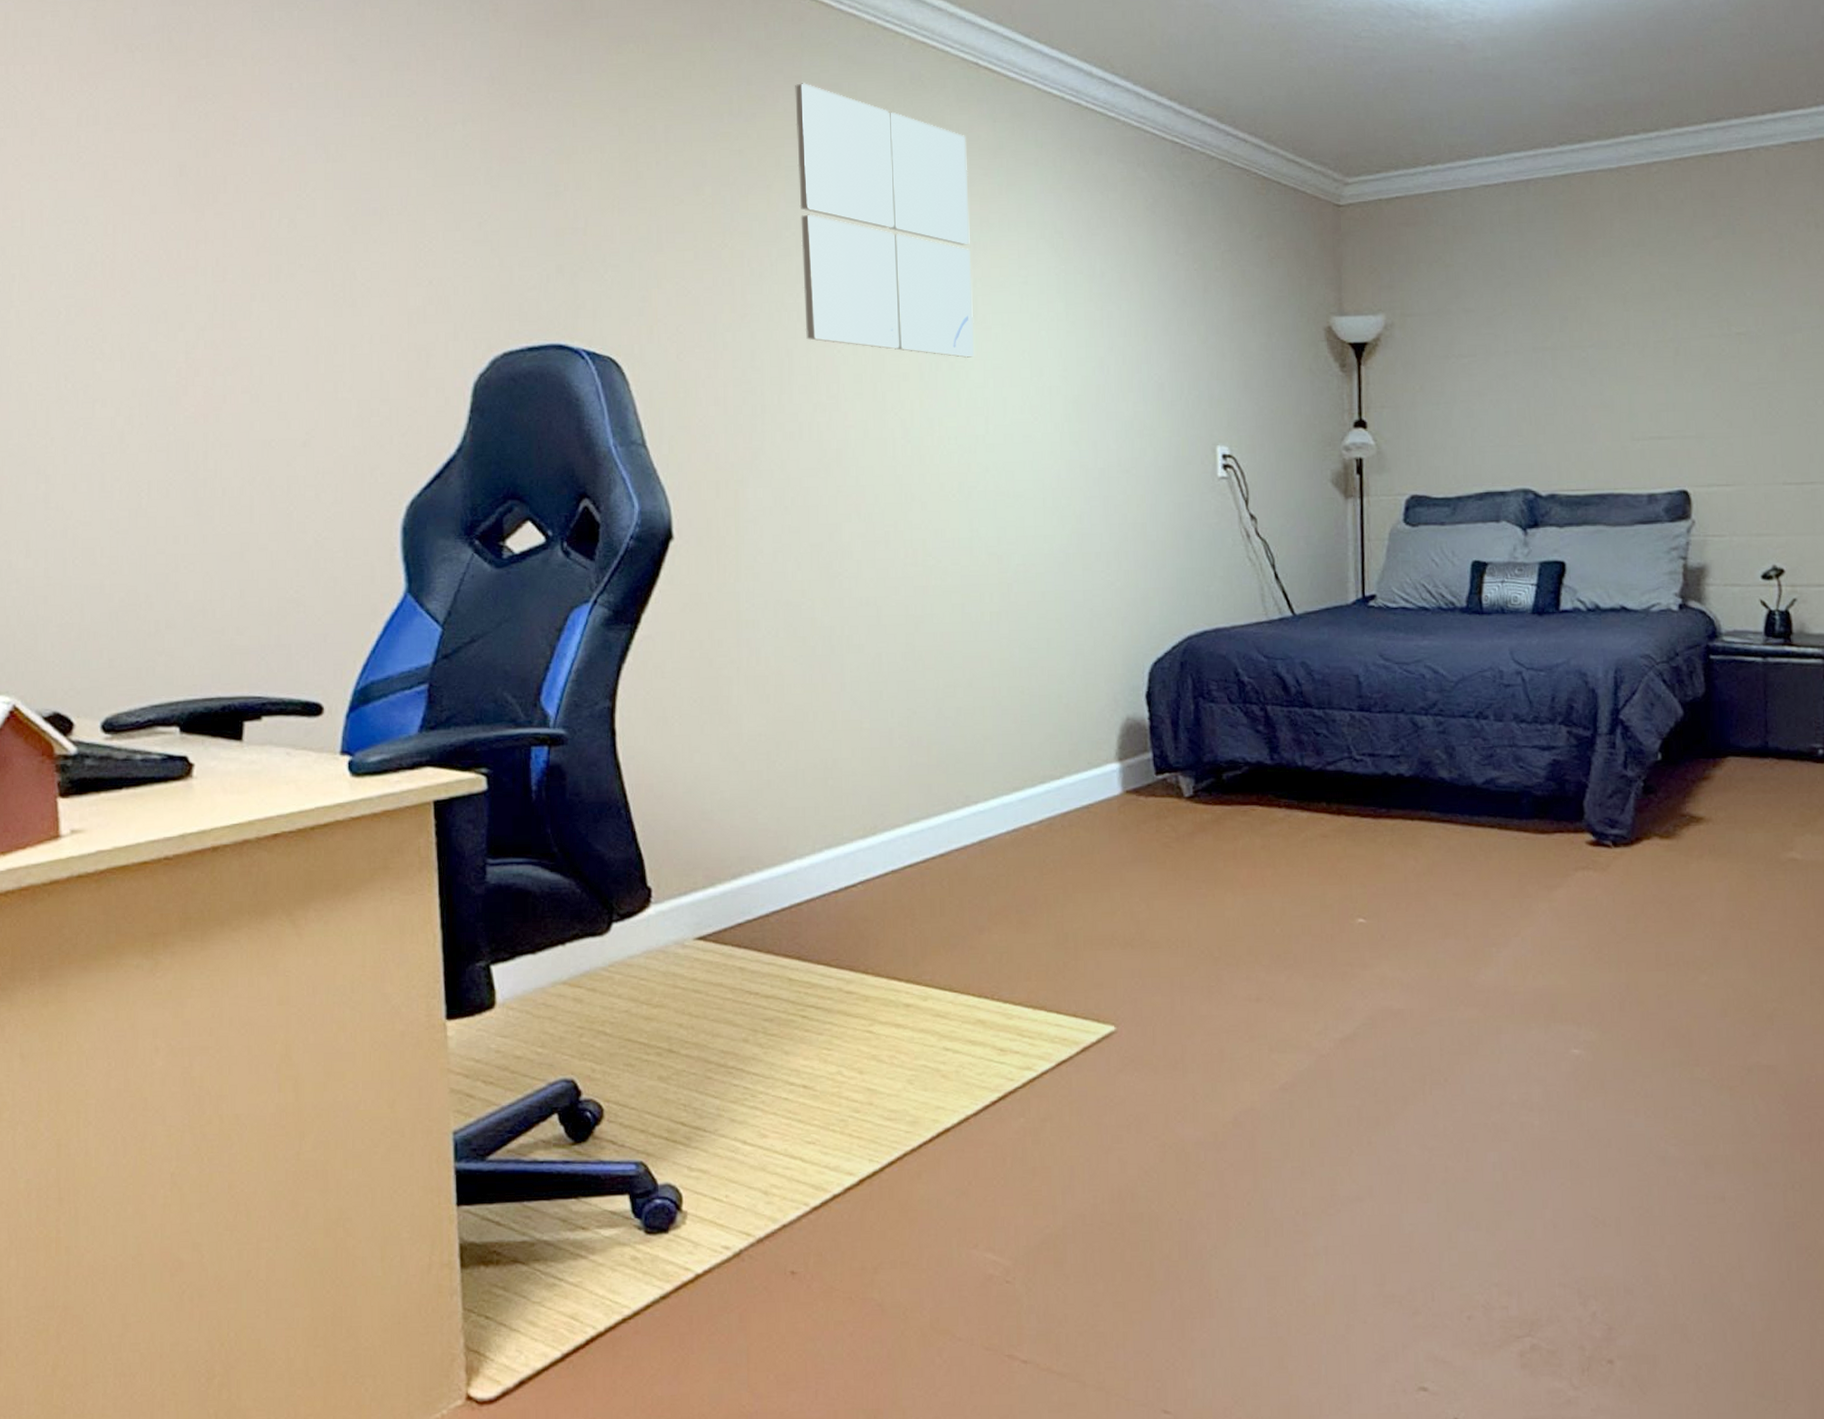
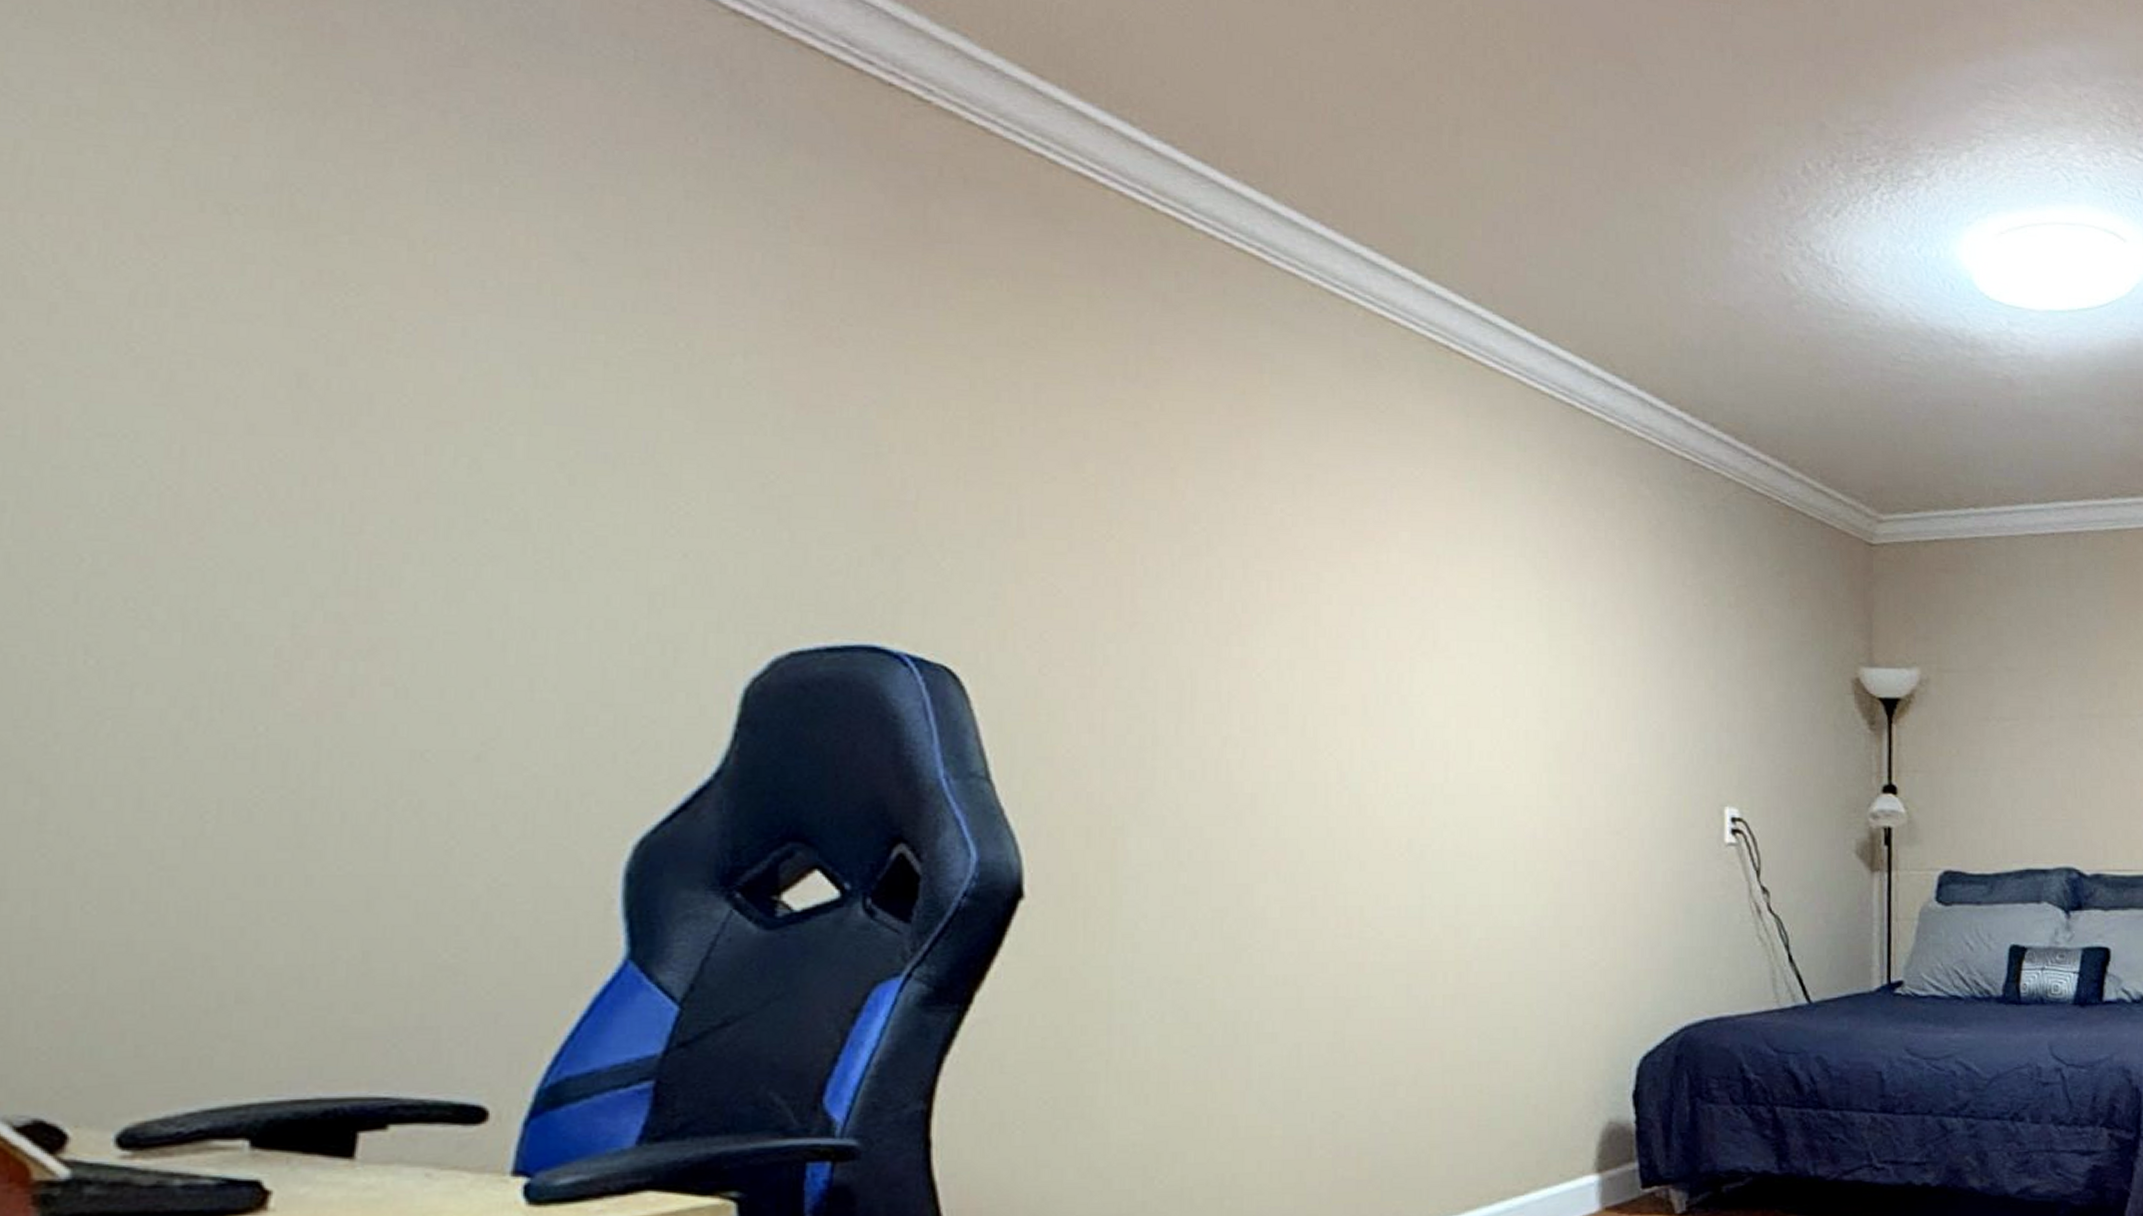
wall art: present [795,83,975,358] -> none [1212,348,1434,691]

